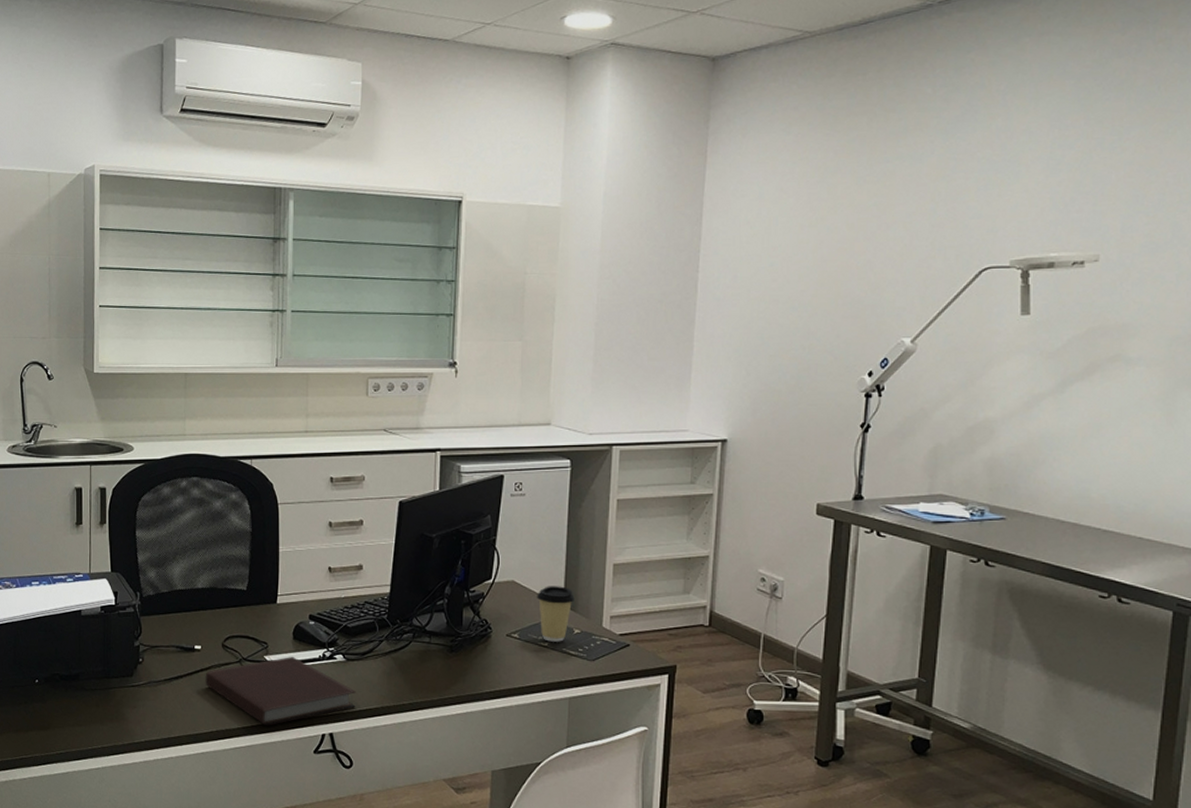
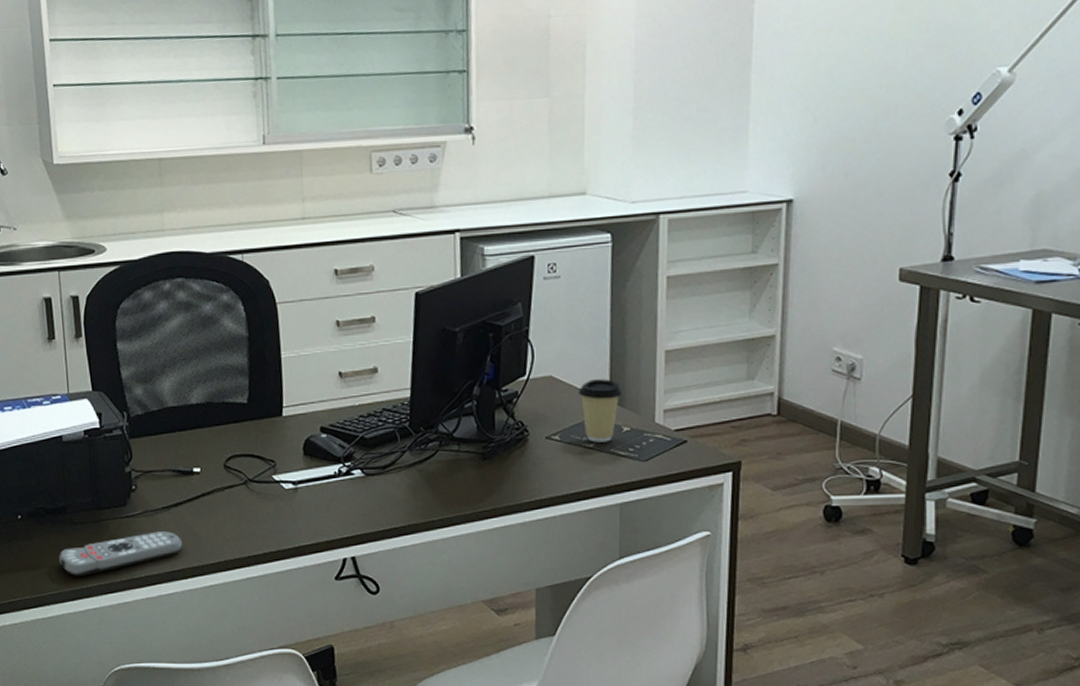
remote control: none [69,701,180,739] -> present [59,531,183,577]
notebook: present [205,657,356,726] -> none [207,475,380,553]

